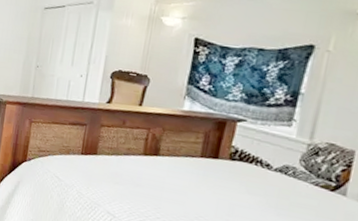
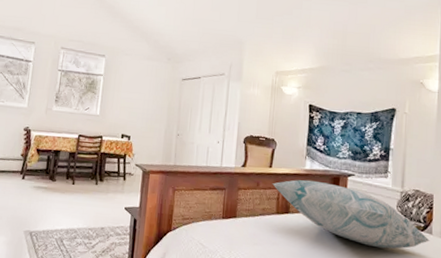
decorative pillow: none [140,121,341,208] -> present [271,179,430,249]

